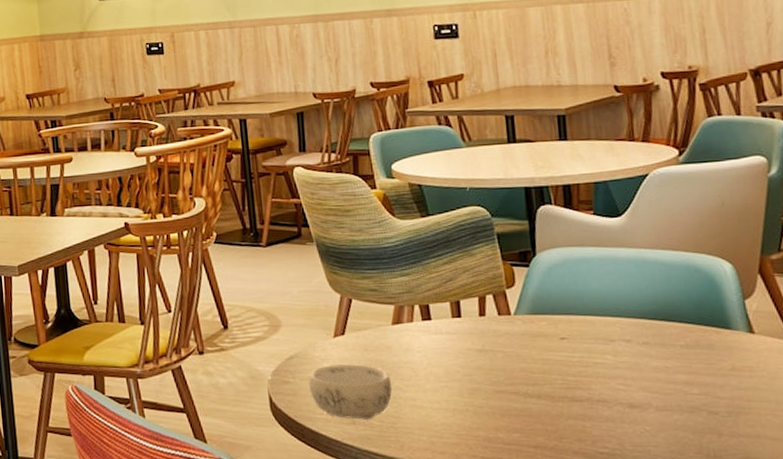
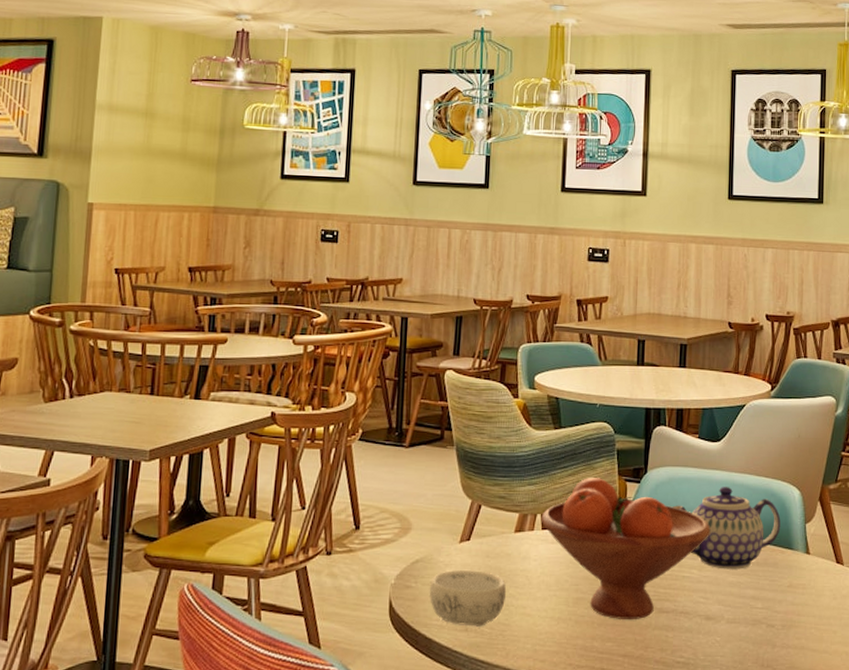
fruit bowl: none [419,264,623,409] -> present [541,478,711,619]
teapot: none [572,265,712,354] -> present [673,487,781,569]

